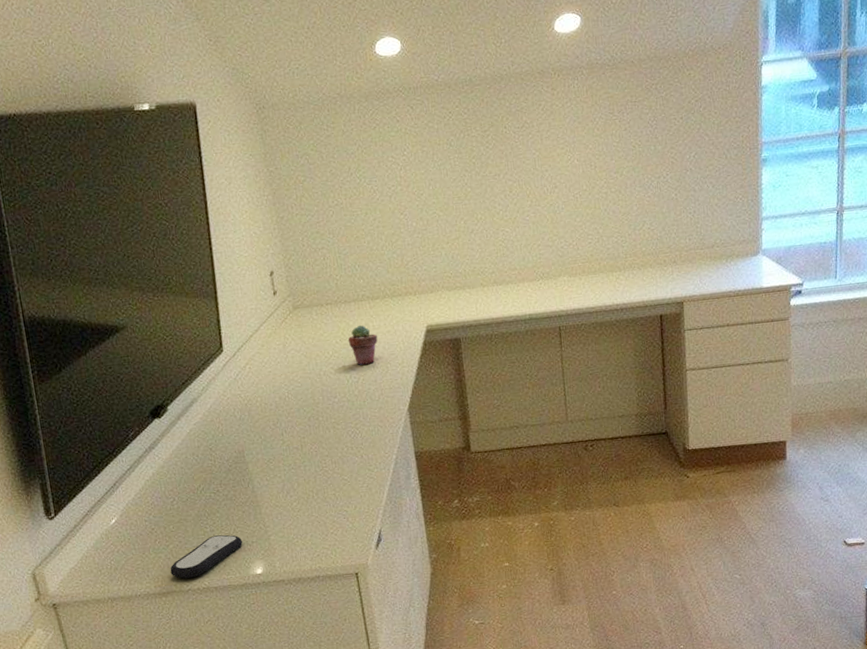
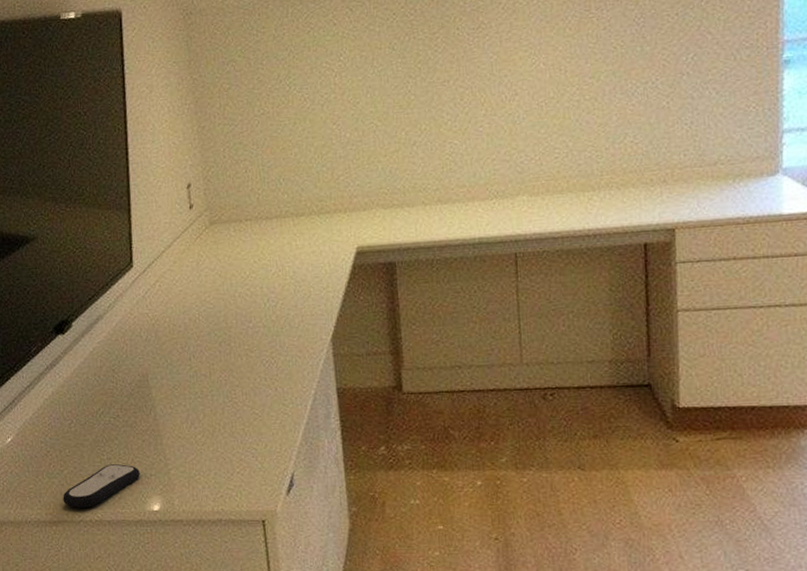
potted succulent: present [348,325,378,365] -> none [267,243,300,288]

